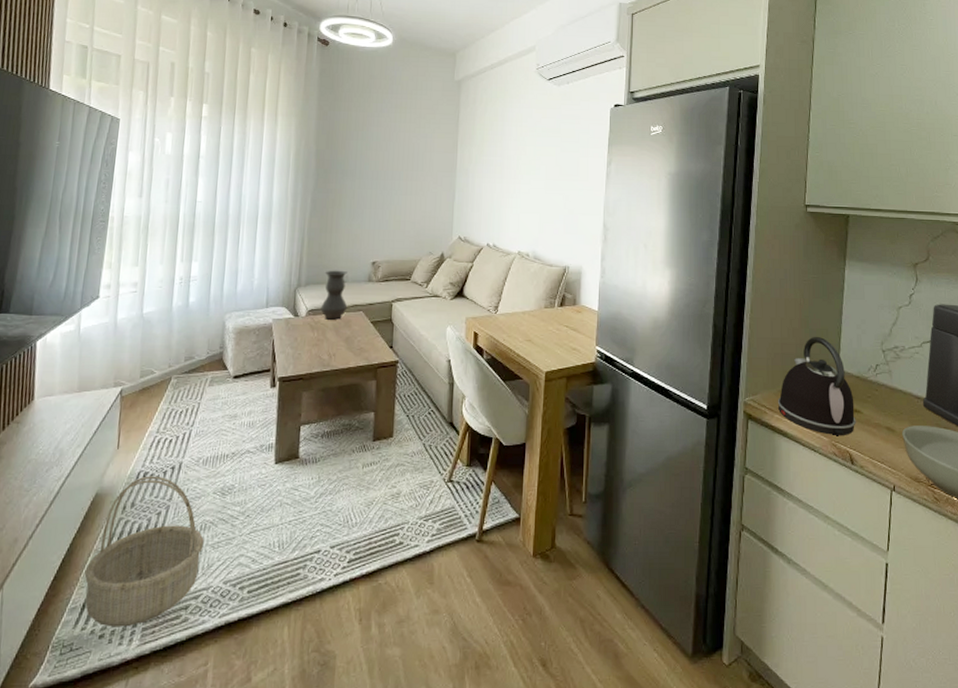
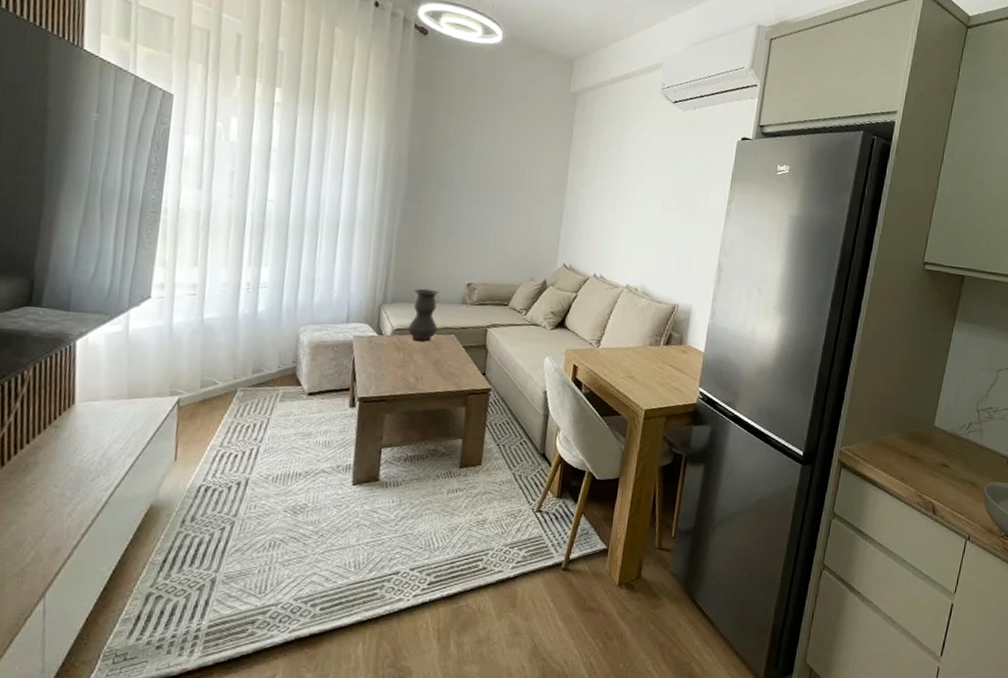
basket: present [84,476,204,627] -> none [138,490,273,639]
kettle: present [777,336,856,435] -> none [871,392,944,487]

